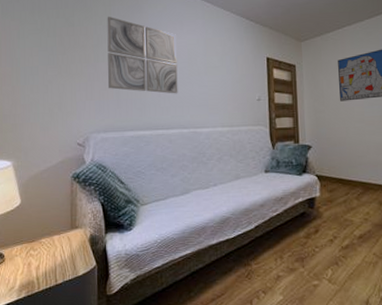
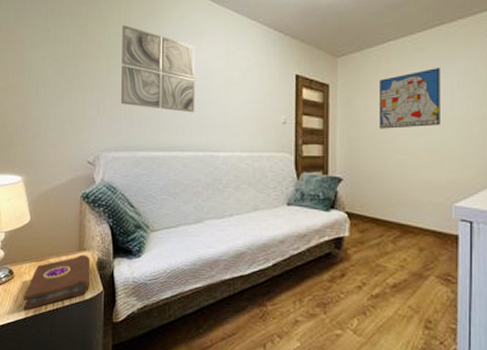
book: none [15,232,84,293] -> present [23,254,91,311]

